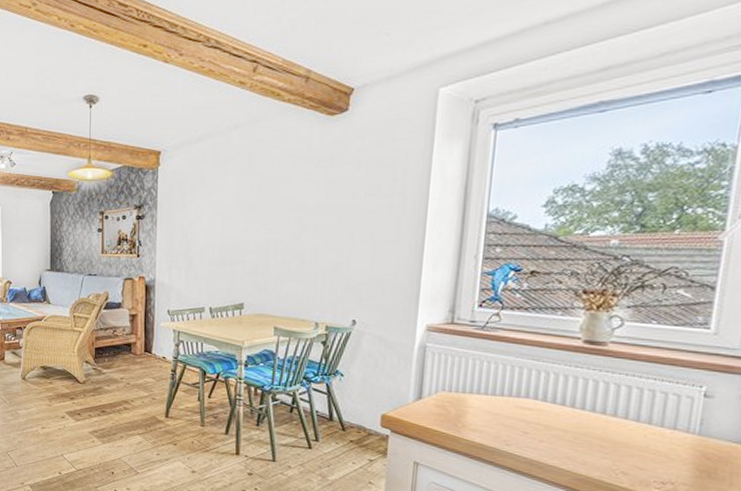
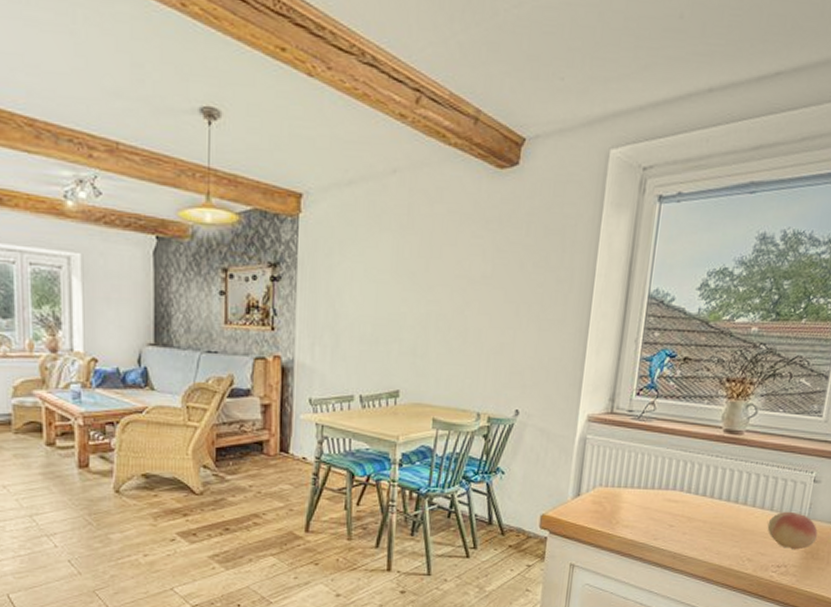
fruit: none [645,425,715,468] -> present [767,511,818,550]

